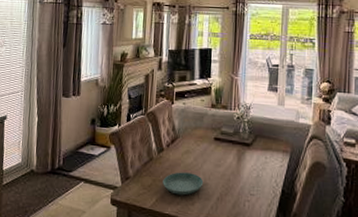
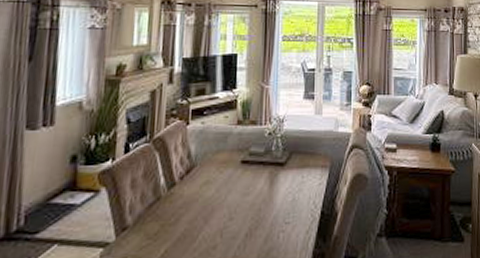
saucer: present [163,172,204,196] -> none [174,208,228,239]

